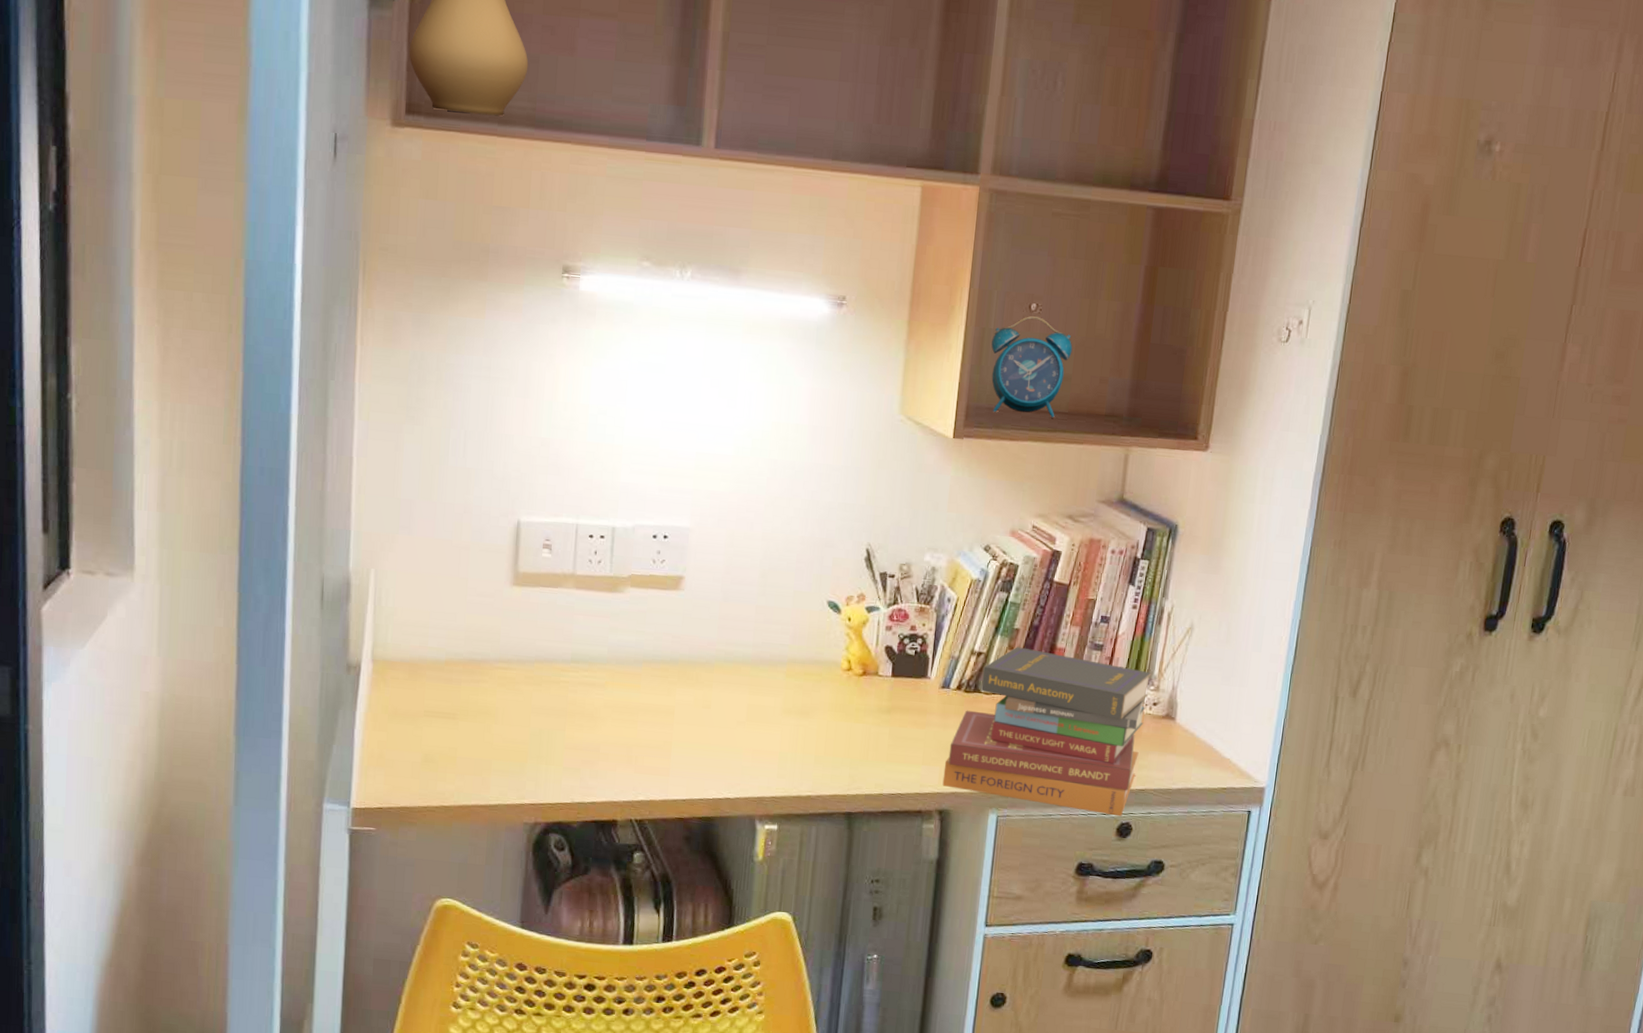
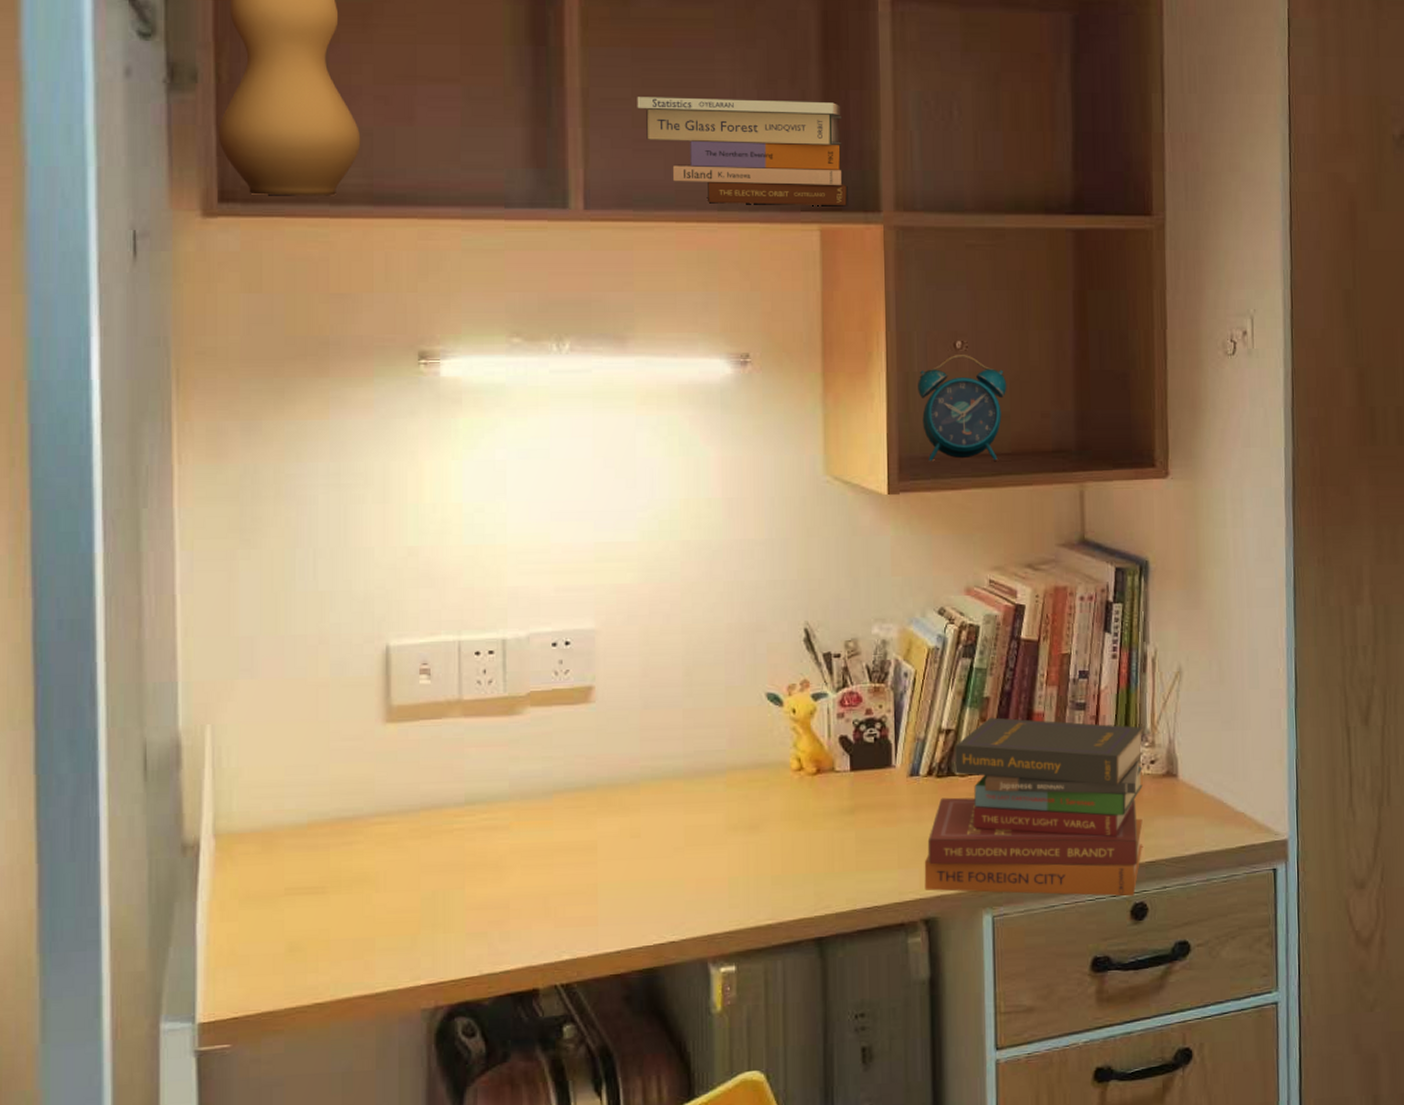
books: none [770,44,955,166] -> present [637,97,848,206]

